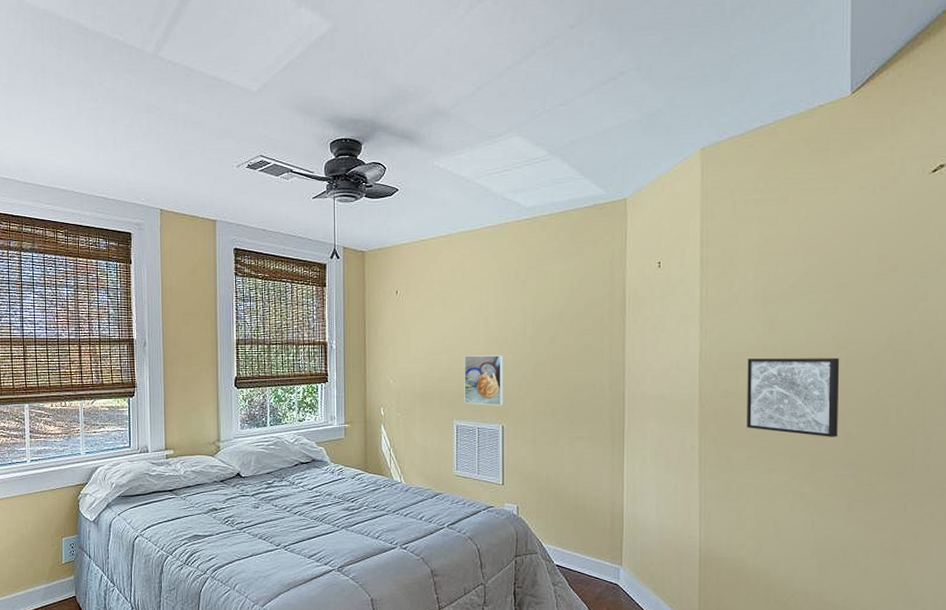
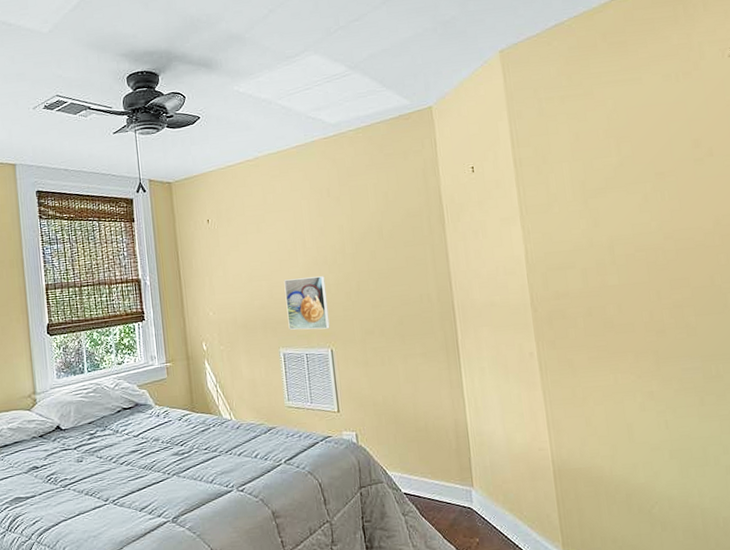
wall art: present [747,358,840,437] -> none [575,247,678,331]

